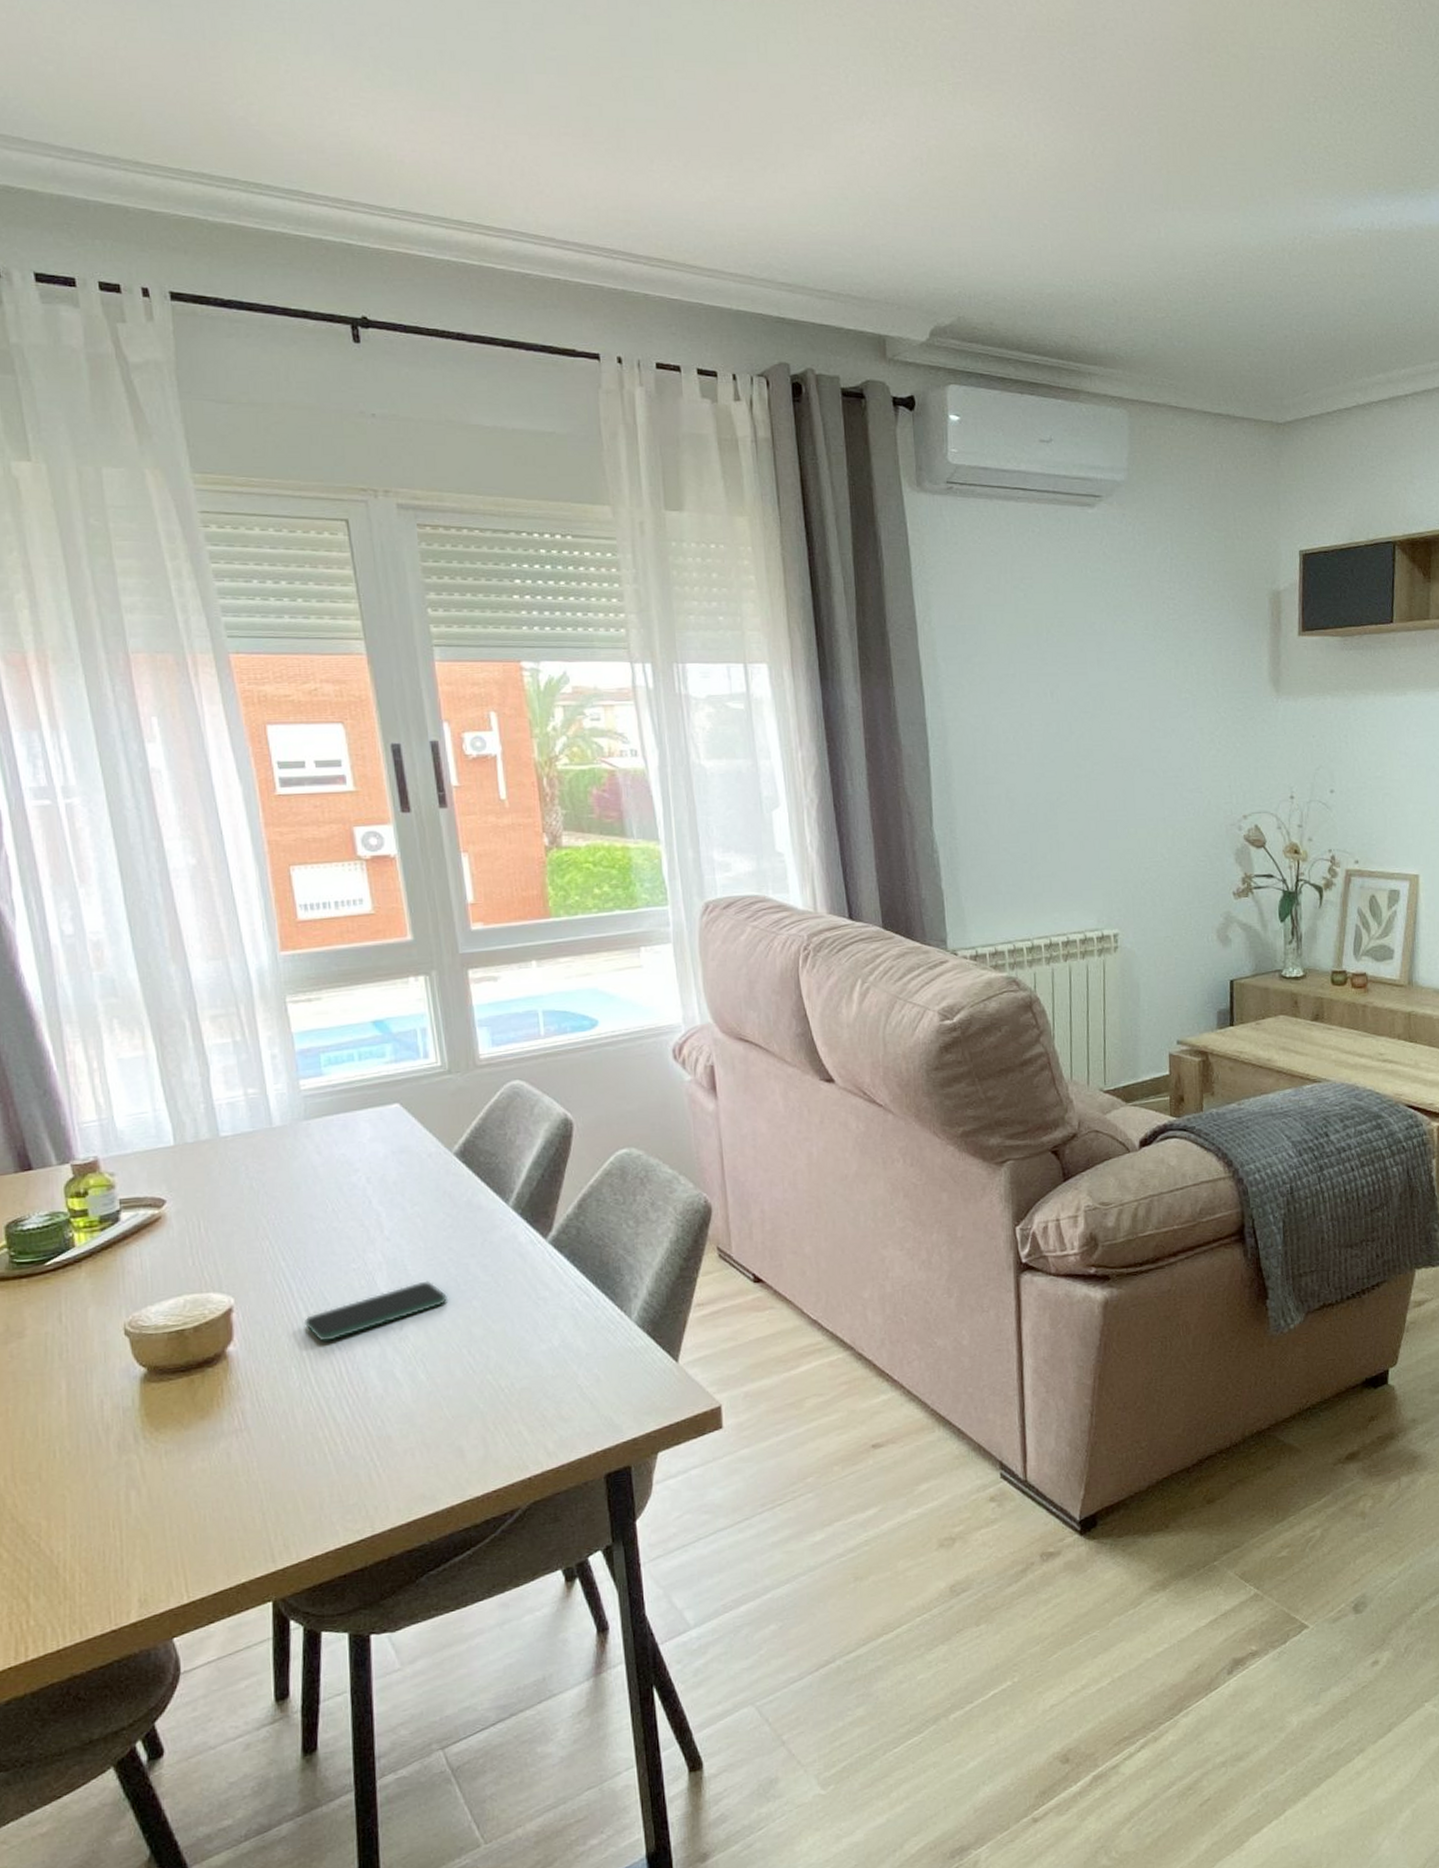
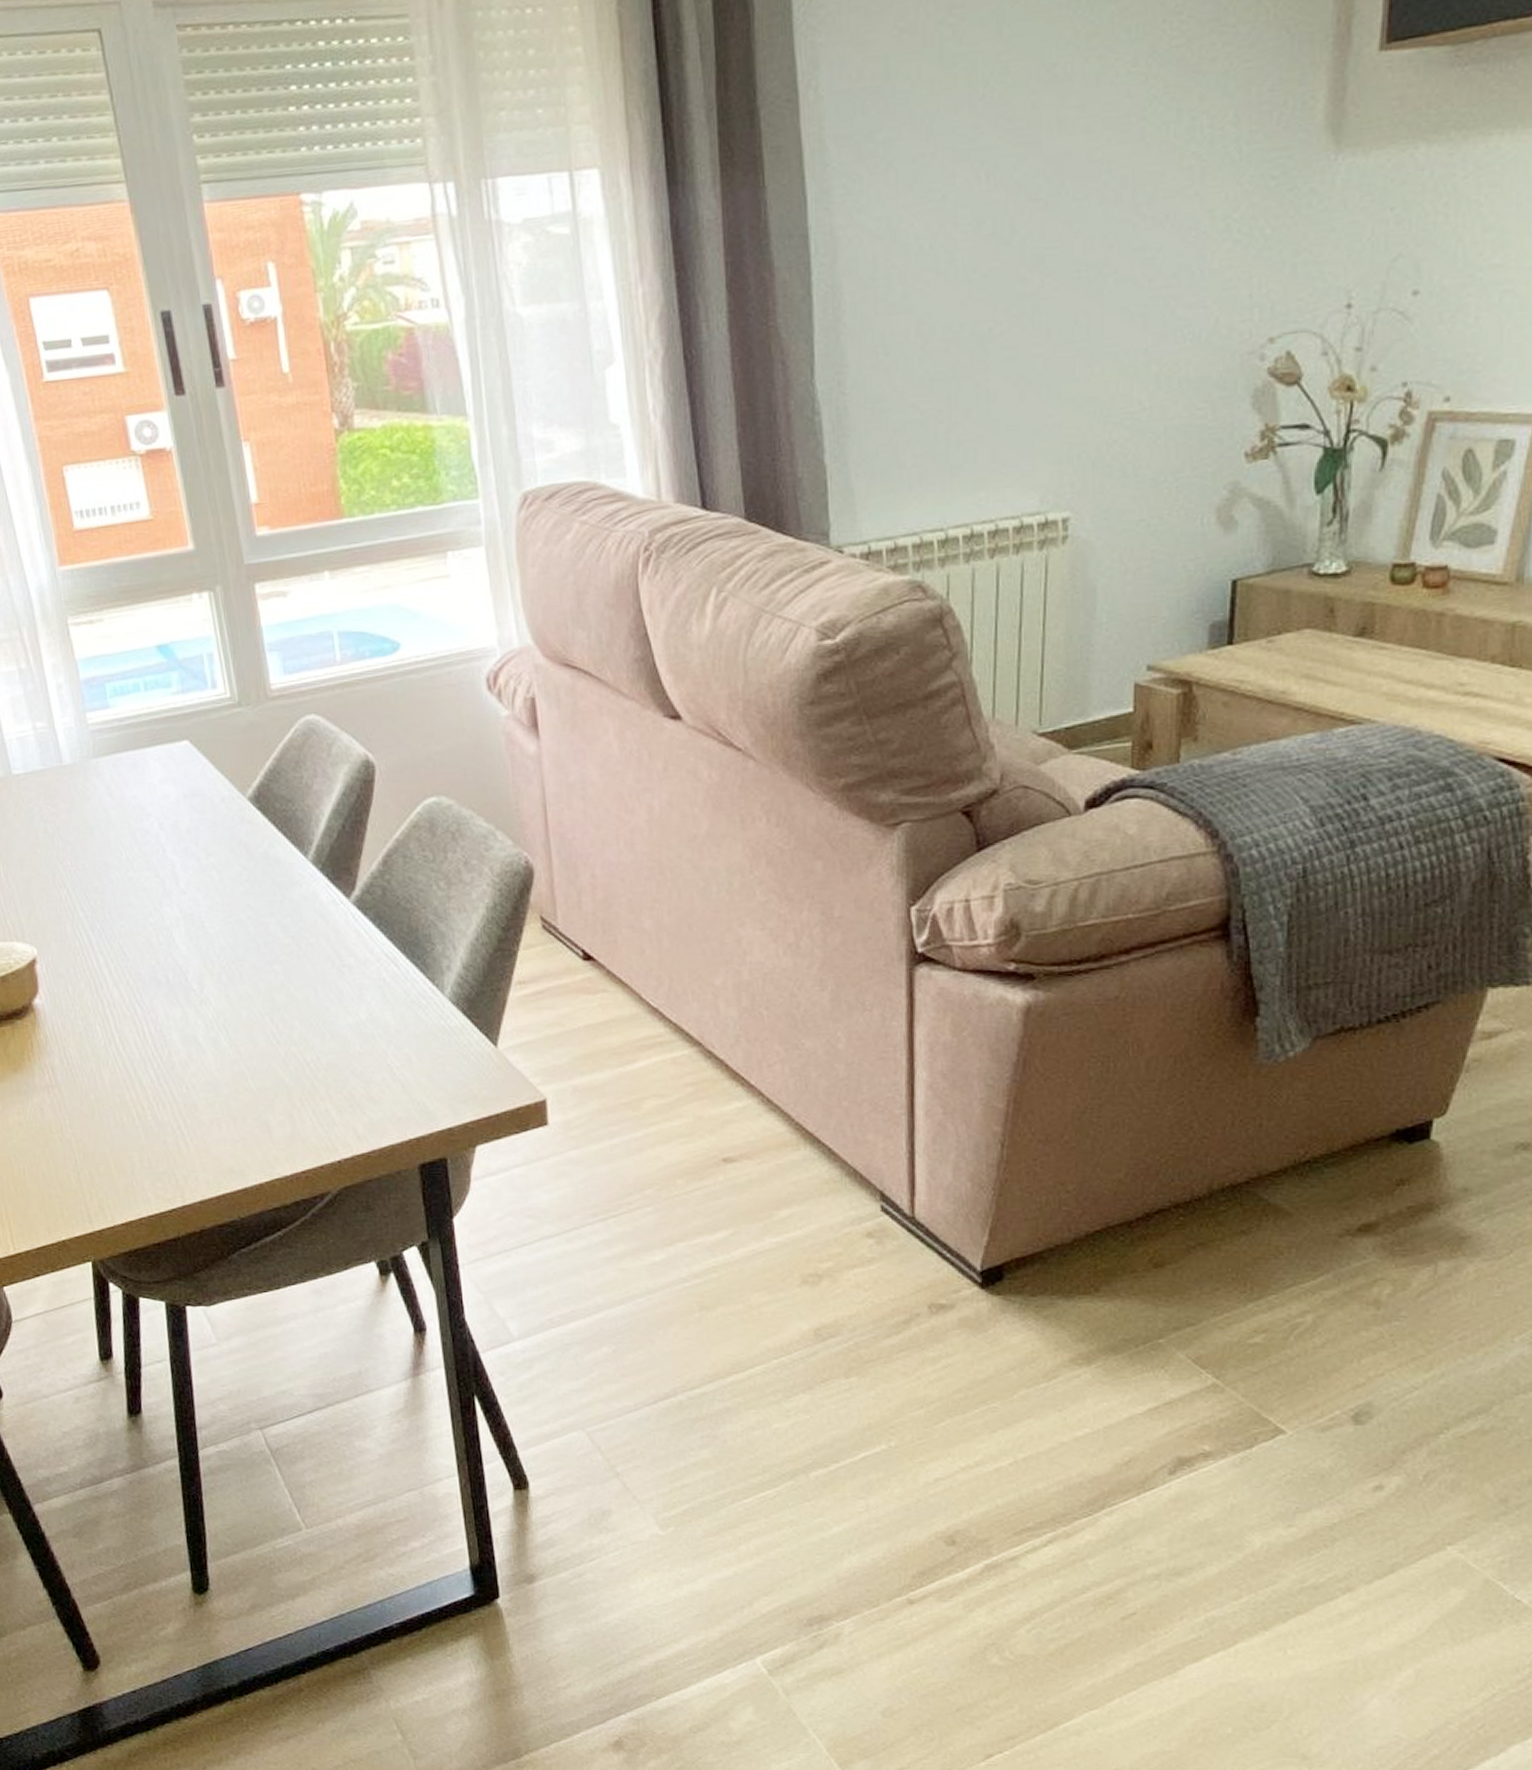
smartphone: present [305,1280,449,1342] -> none [106,940,249,1000]

